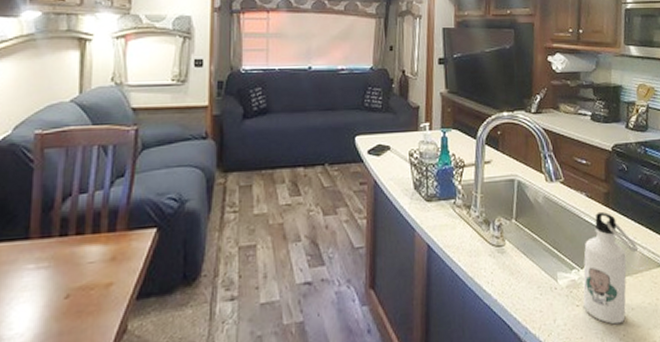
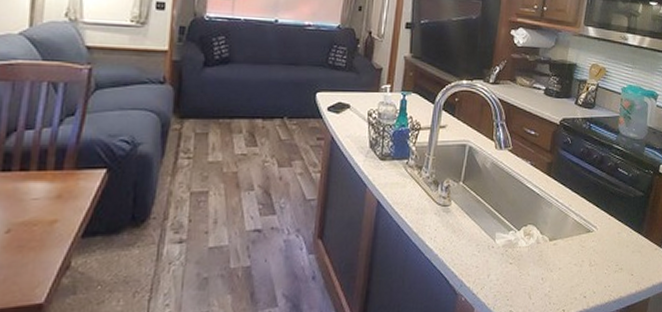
water bottle: present [583,211,649,325] -> none [516,179,580,282]

